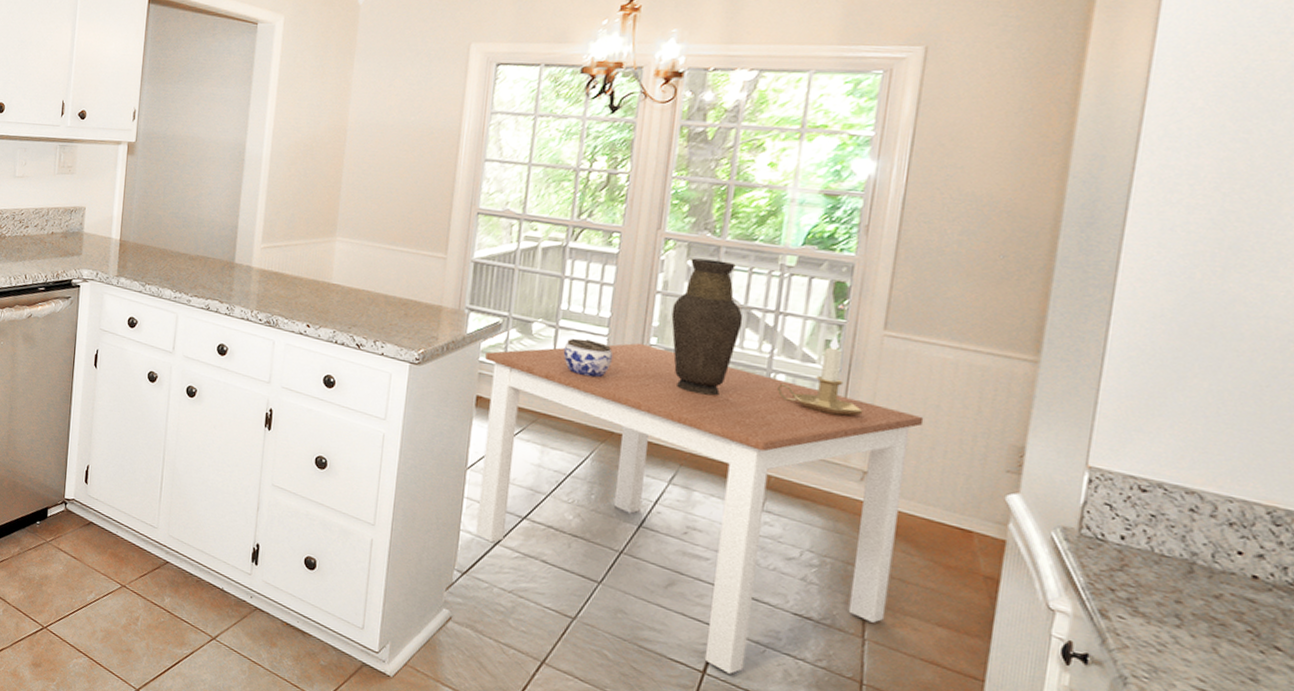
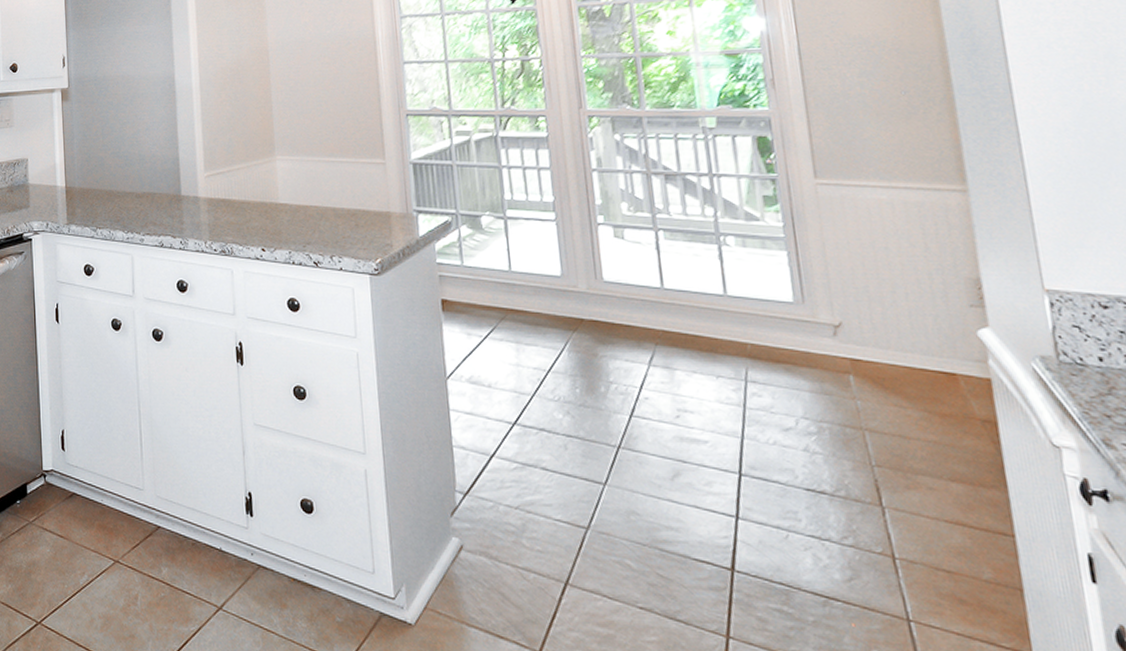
dining table: present [476,343,924,674] -> none [442,223,898,567]
jar: present [563,338,614,378] -> none [516,227,566,265]
vase: present [671,258,743,396] -> none [610,131,681,267]
candlestick: present [776,336,863,417] -> none [729,191,818,272]

